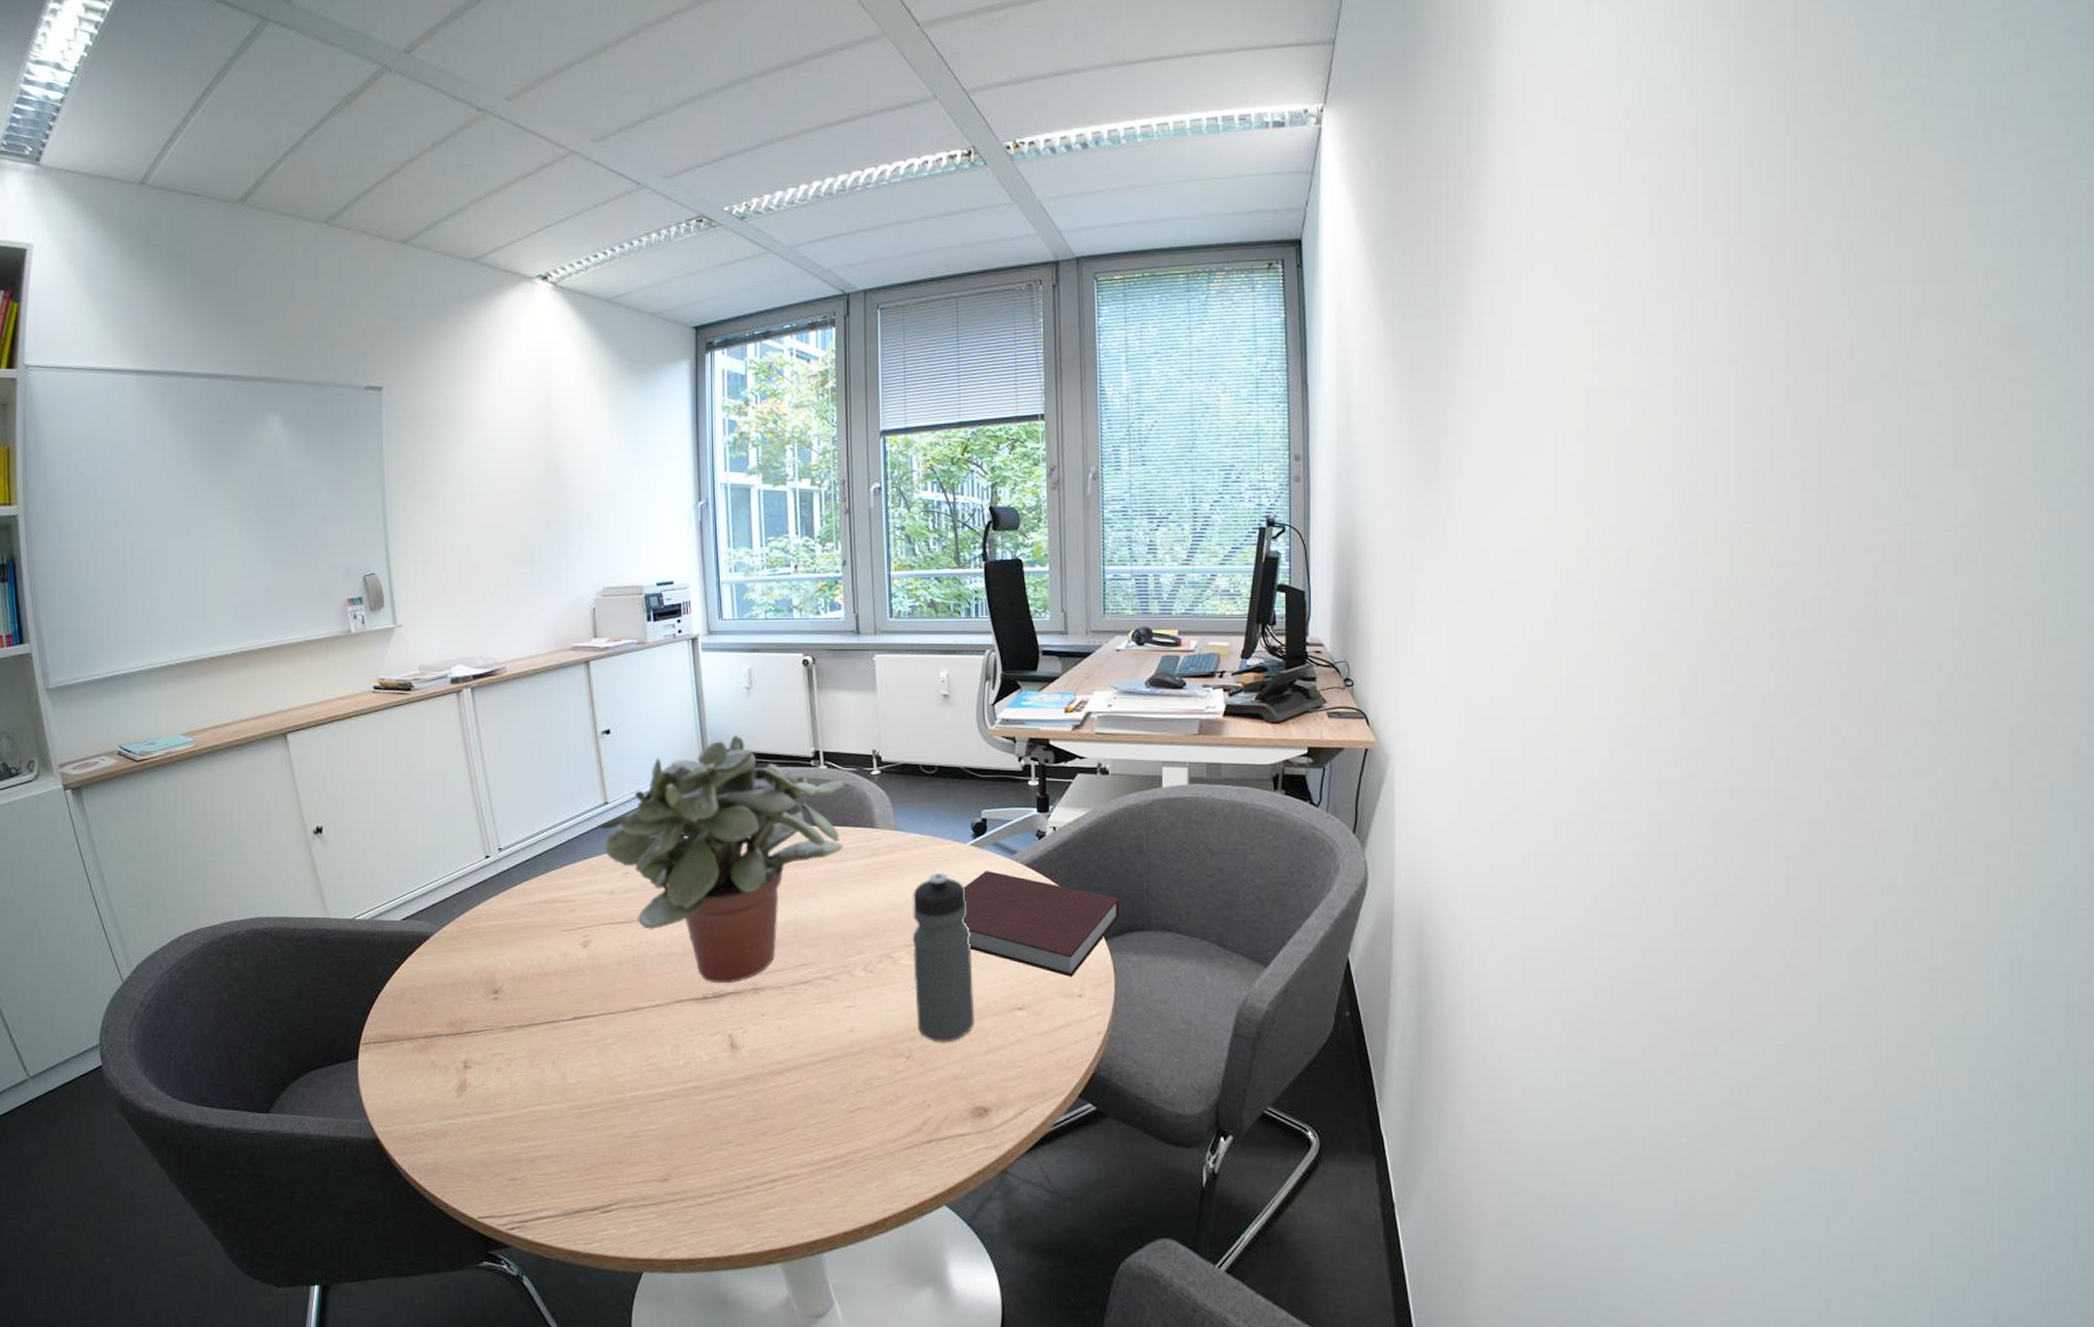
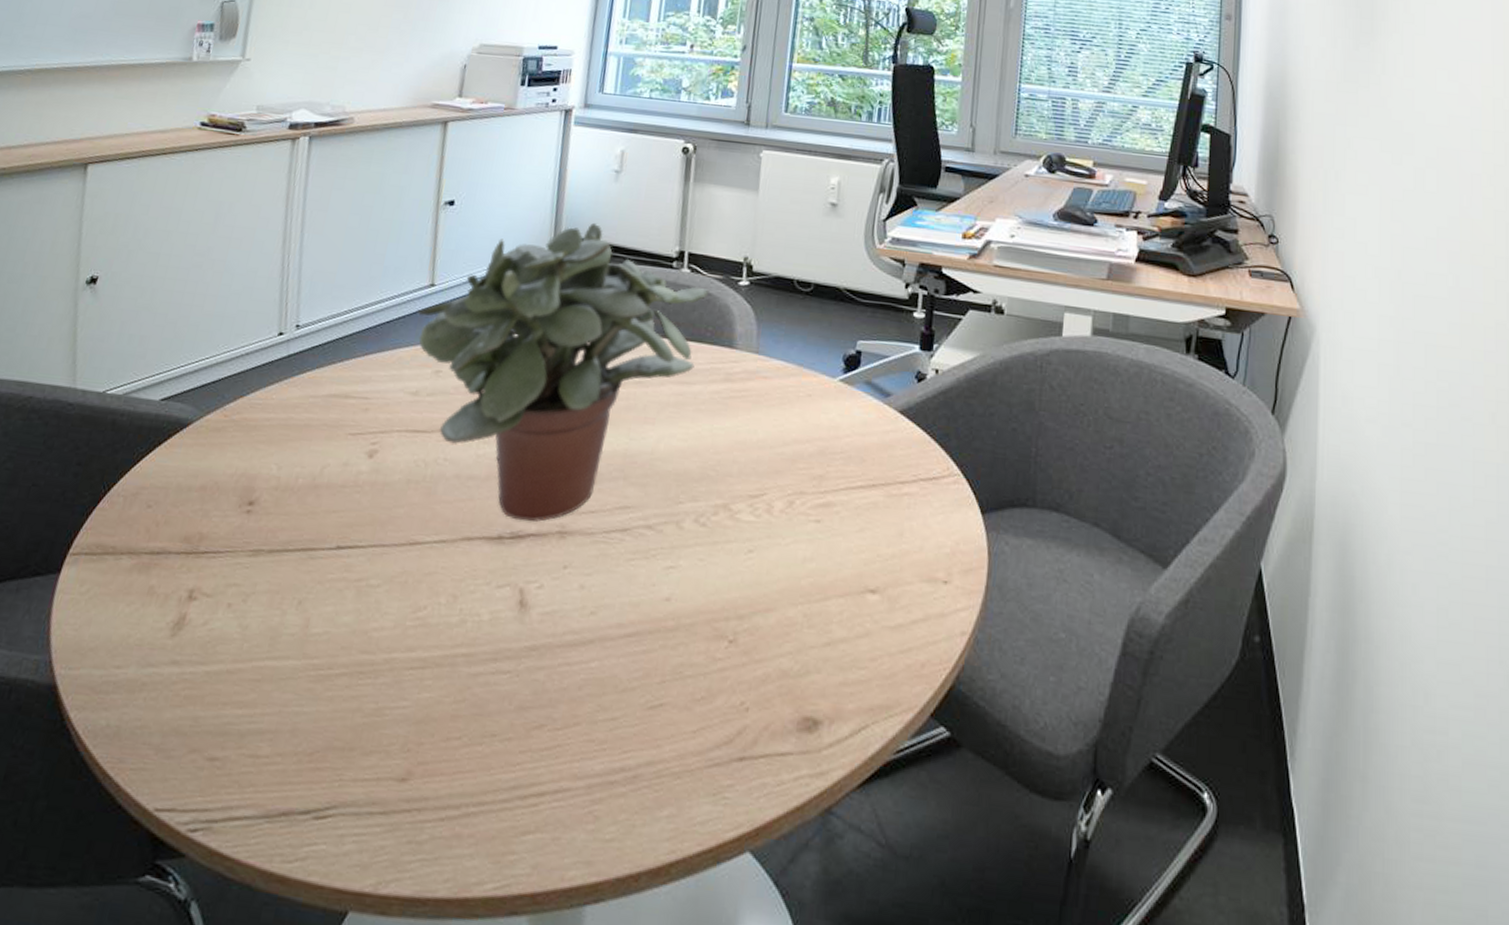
water bottle: present [912,872,975,1043] -> none [748,410,827,627]
notebook: present [962,871,1121,977] -> none [818,413,1004,557]

